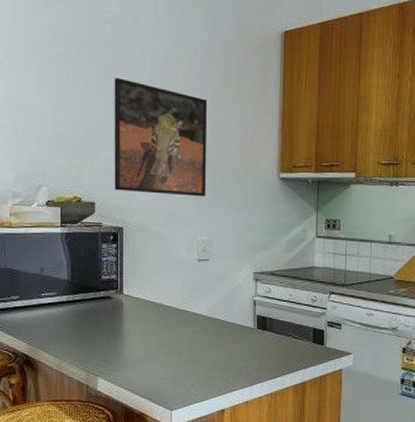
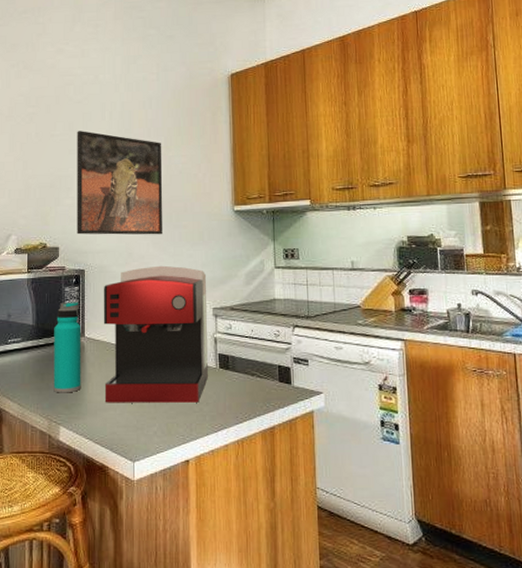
water bottle: none [90,259,120,347] -> present [54,302,81,393]
coffee maker: none [143,228,248,359] -> present [104,265,208,403]

